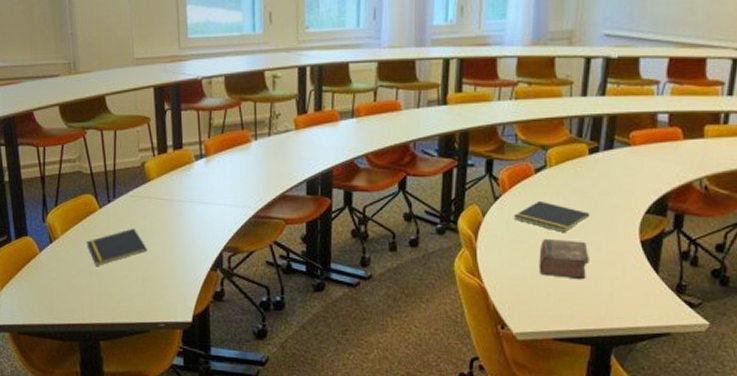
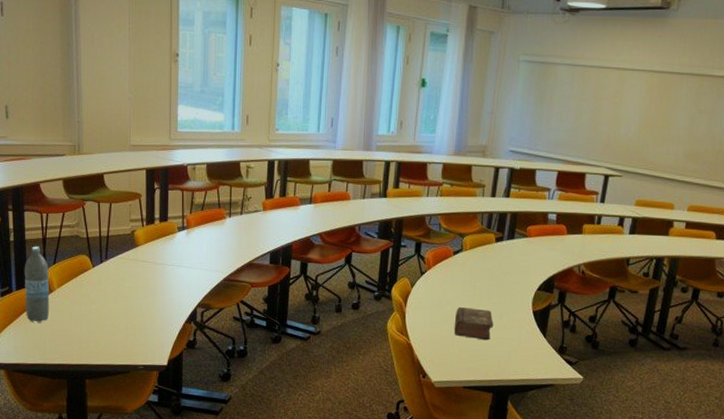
water bottle: none [22,186,55,276] -> present [24,246,50,323]
notepad: present [87,228,147,266] -> none [79,285,132,316]
notepad: present [513,200,590,233] -> none [435,276,495,303]

